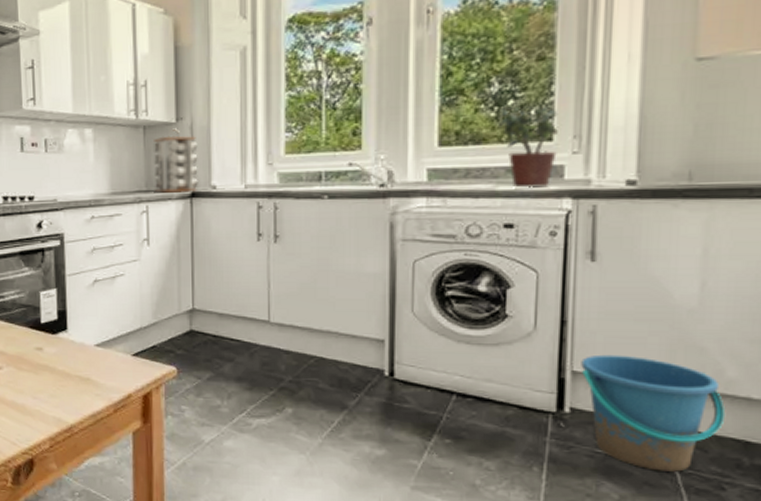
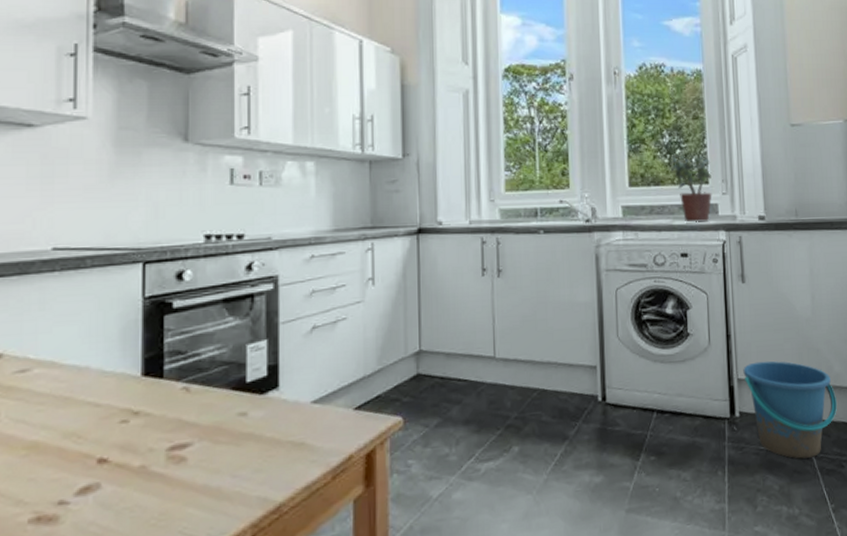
spice rack: present [152,128,198,194] -> none [378,164,425,231]

